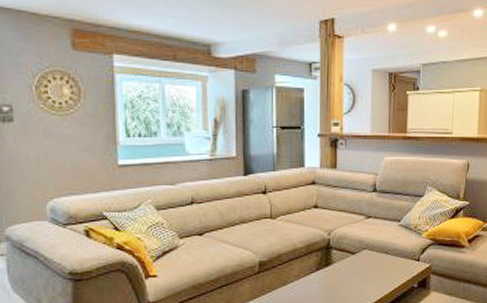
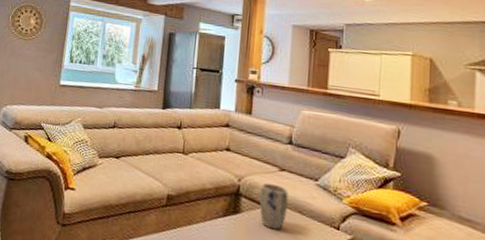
plant pot: none [349,231,375,273] -> present [259,183,288,230]

